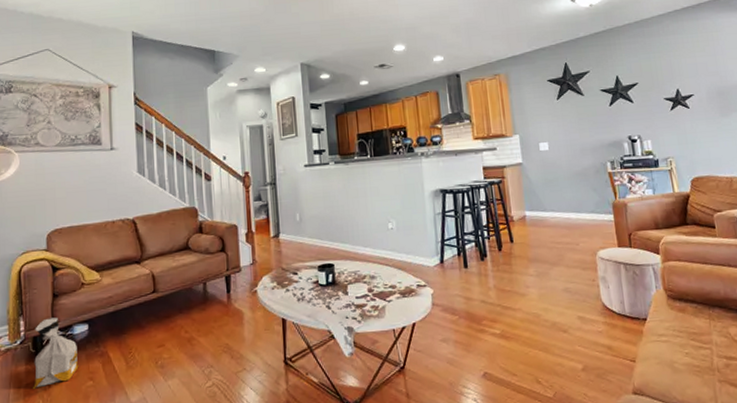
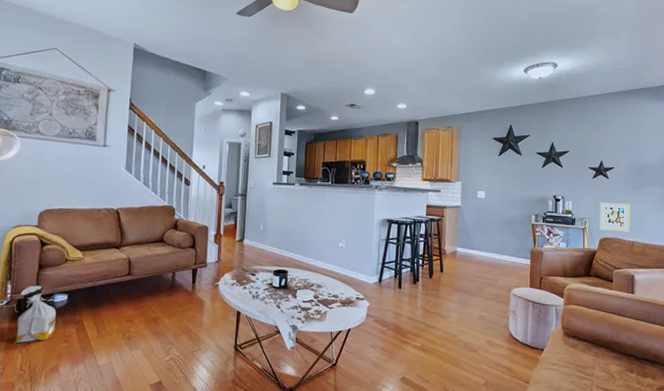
picture frame: none [683,133,725,169] -> present [599,202,631,233]

